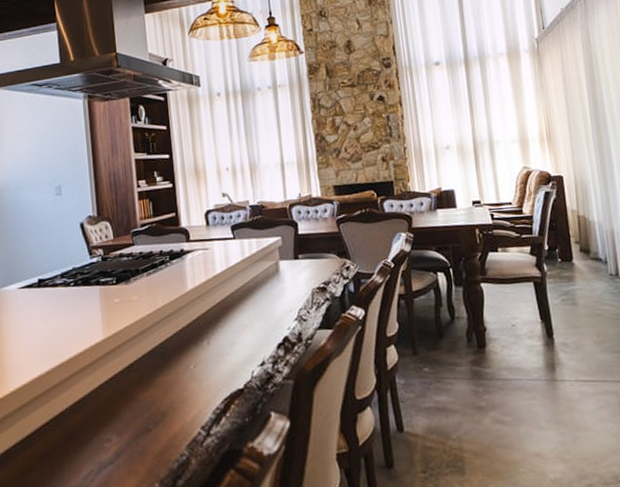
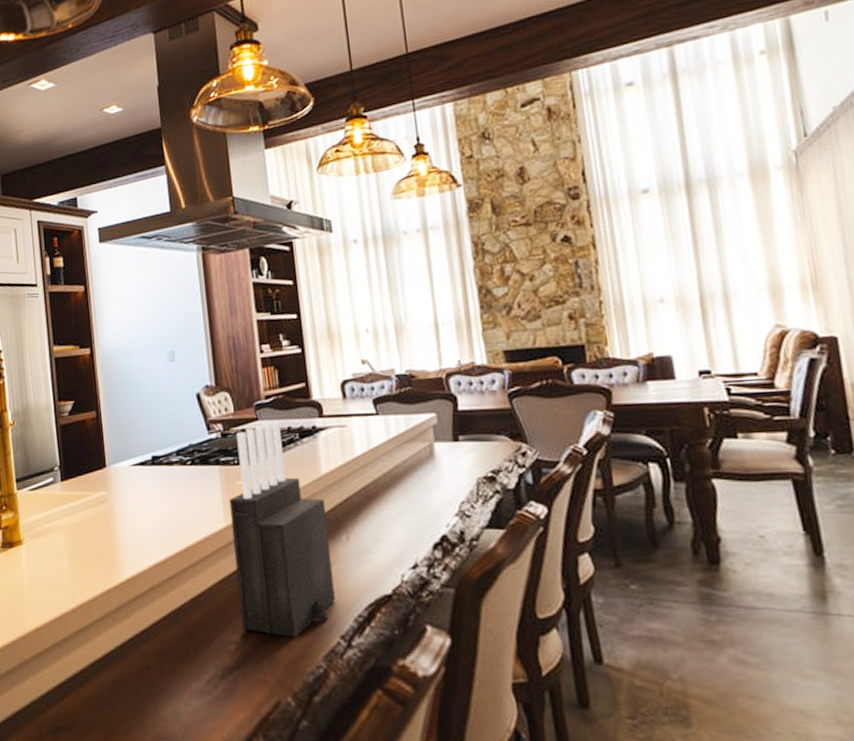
knife block: none [107,245,198,433] -> present [229,420,336,639]

